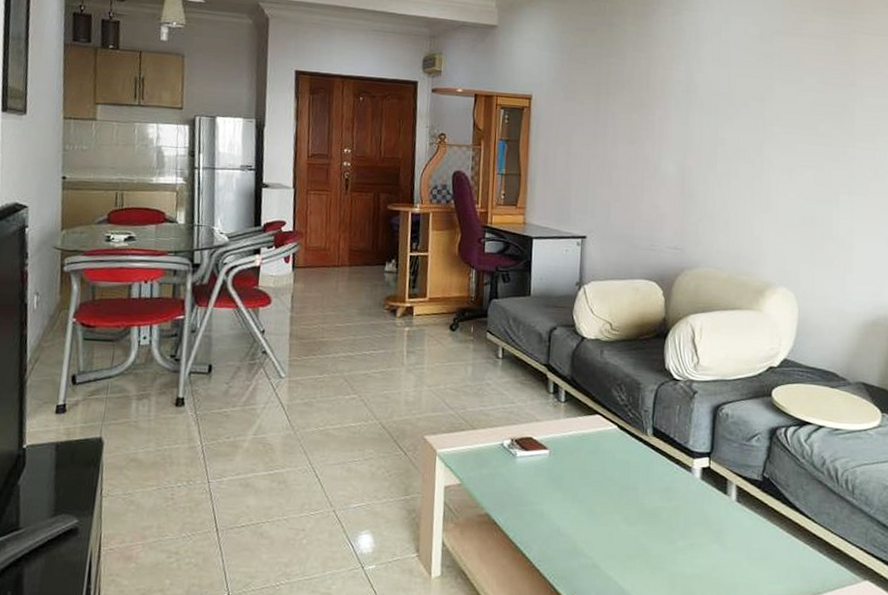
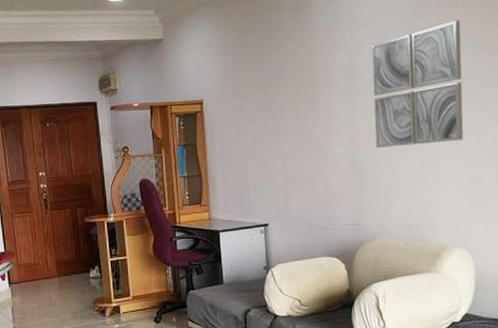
wall art: none [708,50,805,174] -> present [372,20,464,148]

